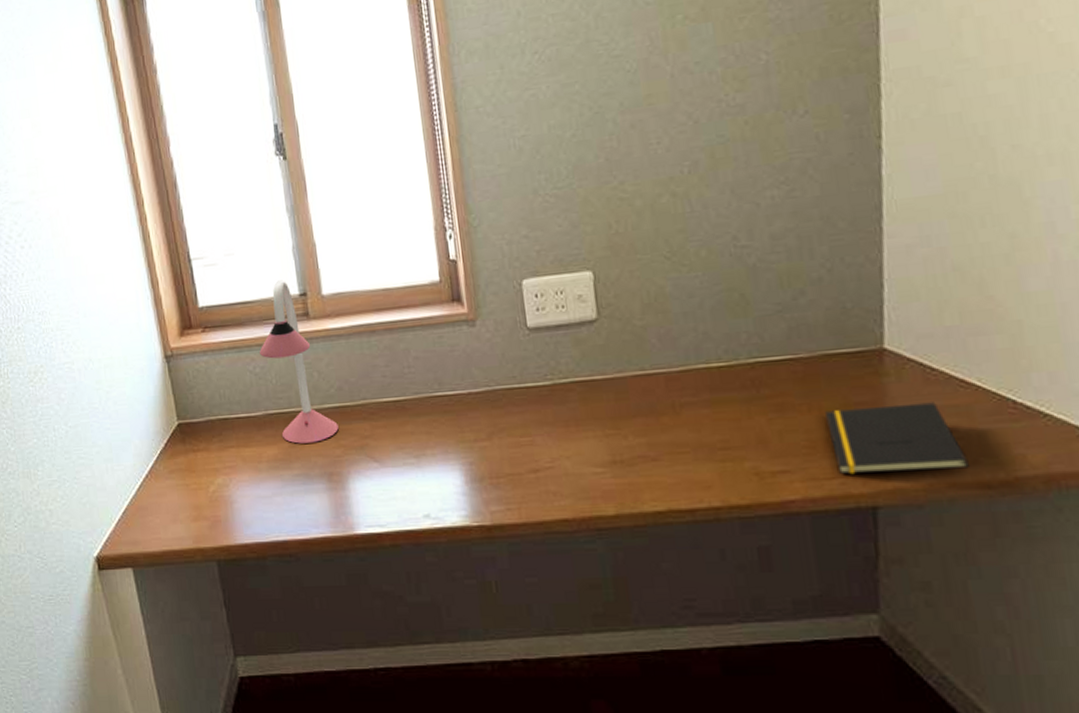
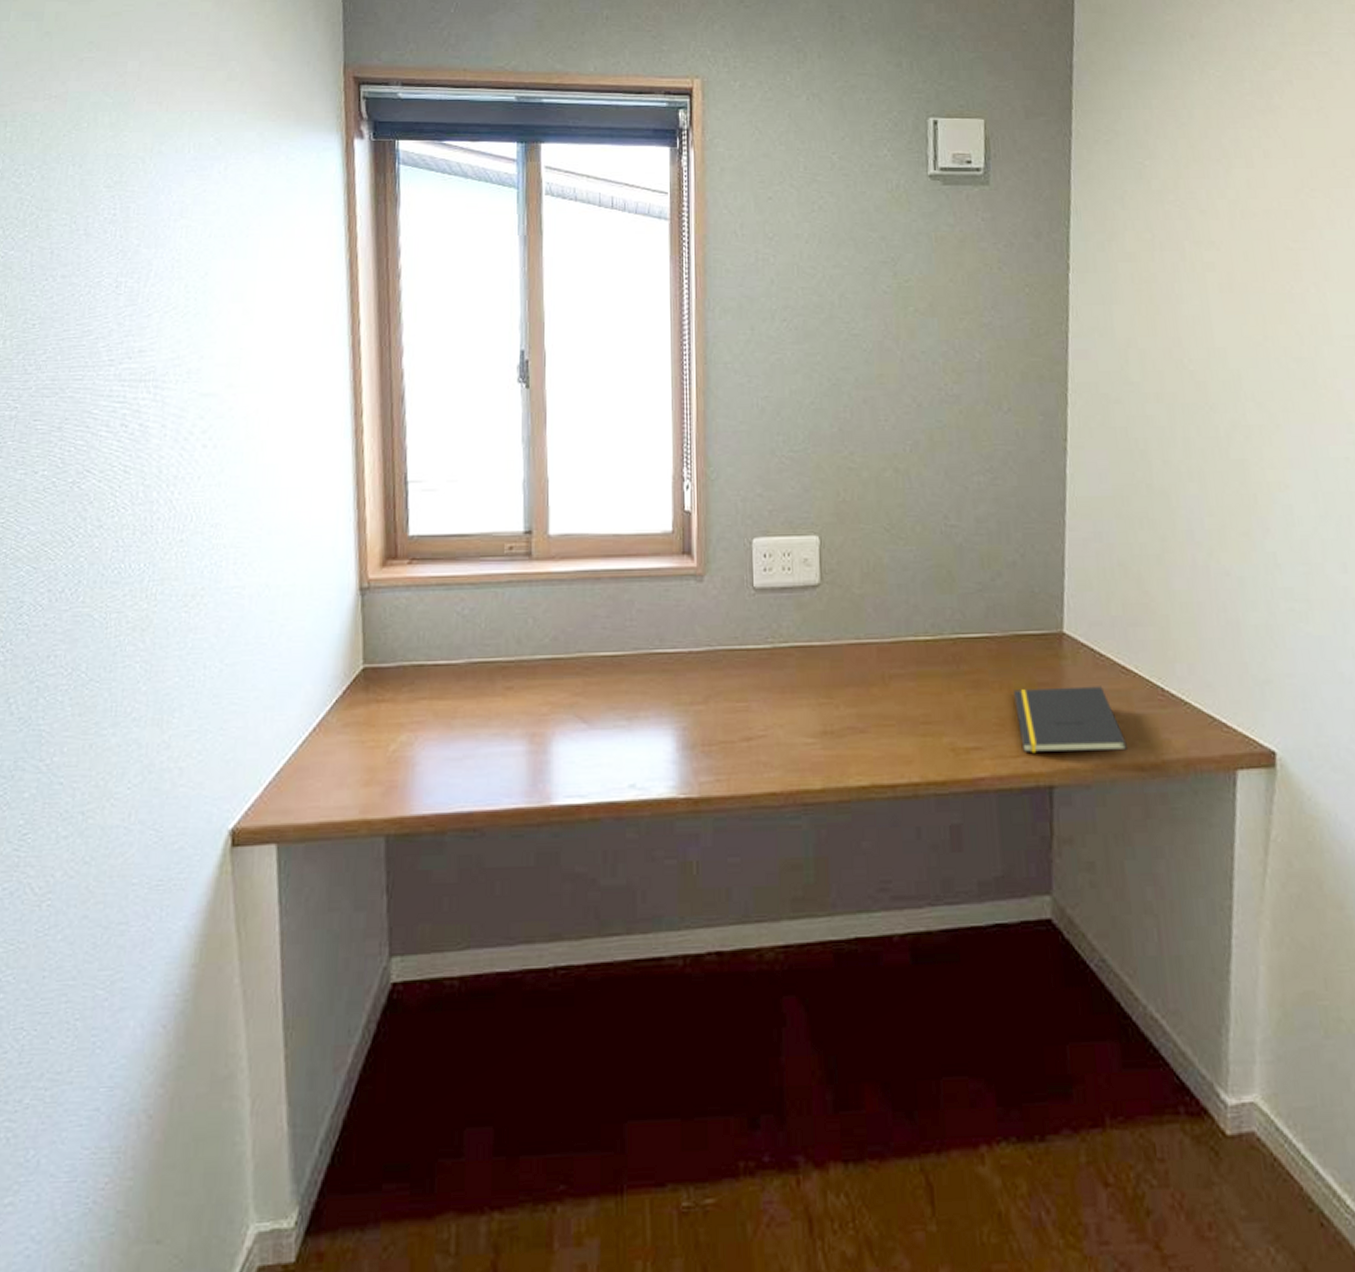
desk lamp: present [259,279,339,444] -> none [471,513,548,698]

